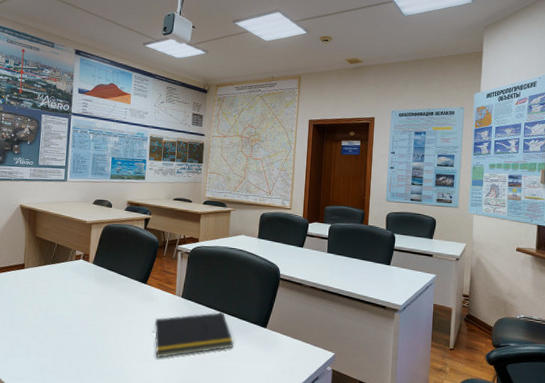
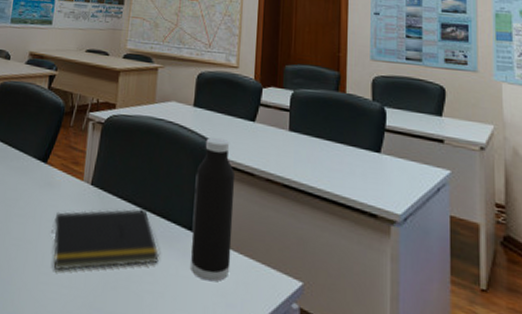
water bottle: none [256,259,289,357] -> present [190,137,236,282]

